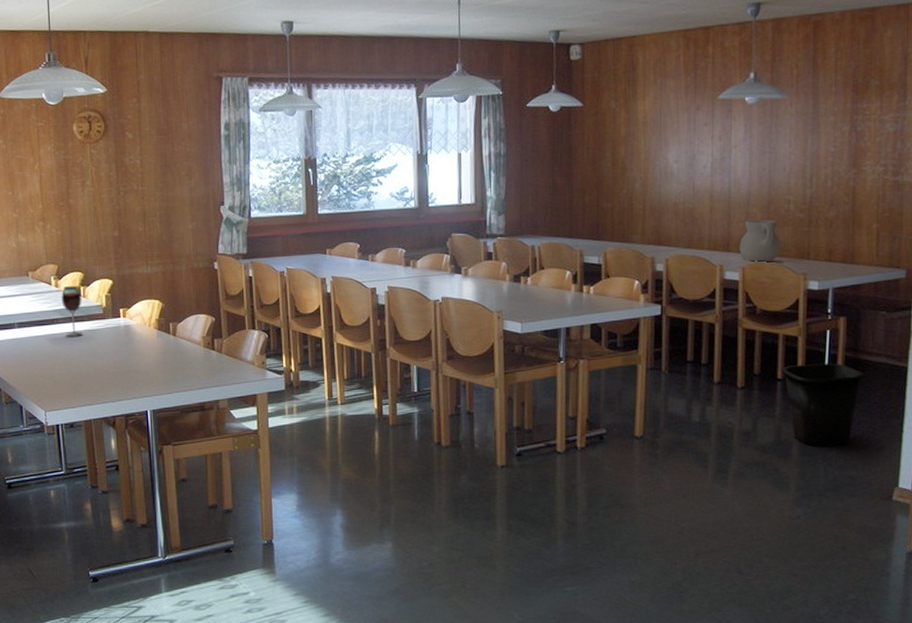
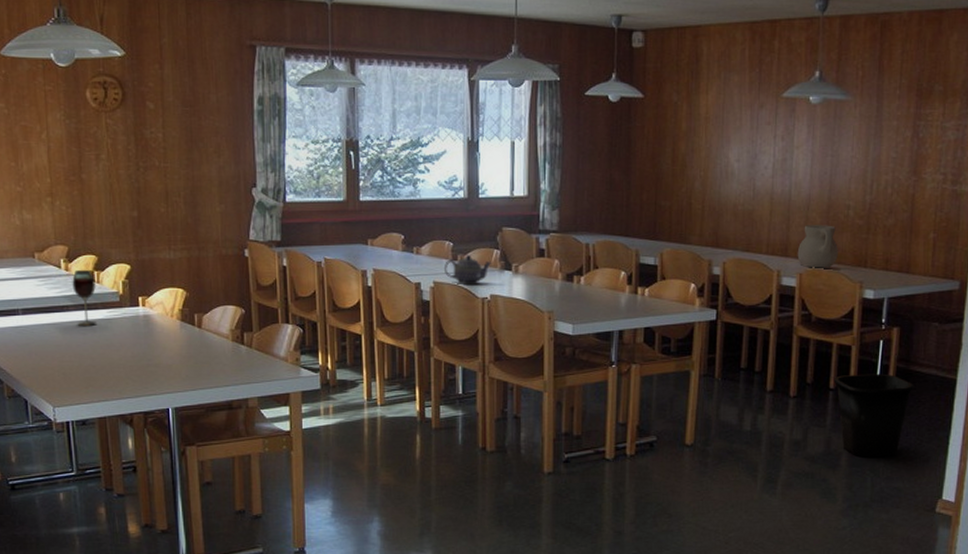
teapot: none [397,261,443,288] -> present [443,255,492,284]

